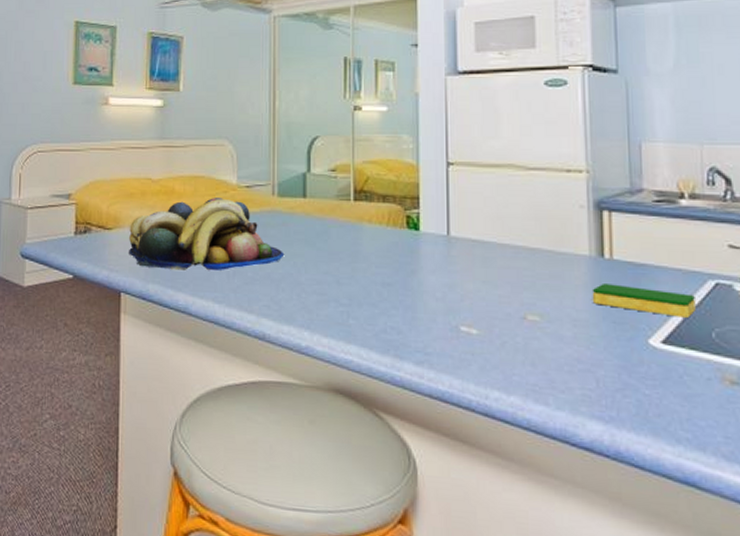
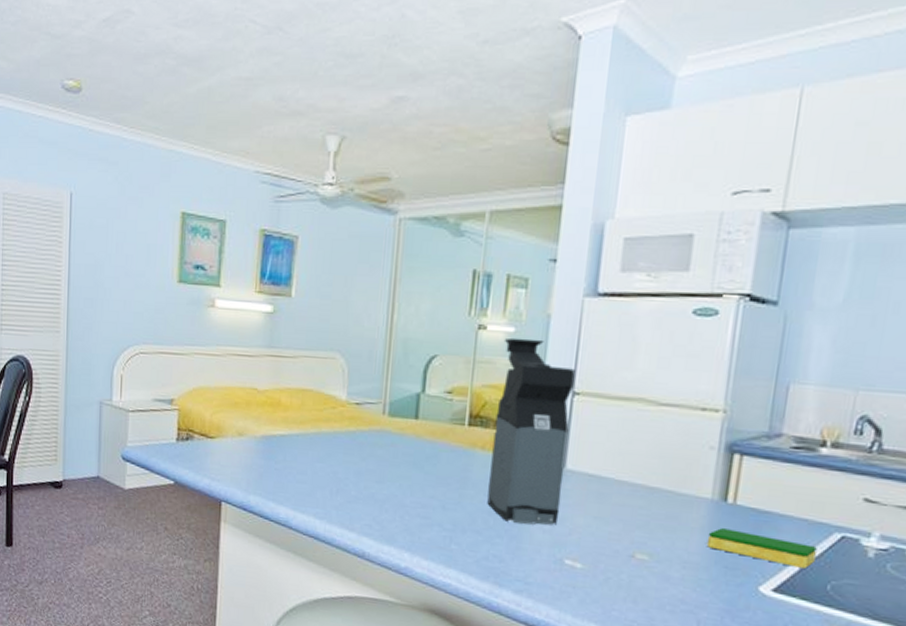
fruit bowl: present [129,198,285,272] -> none [231,413,391,488]
coffee maker: none [378,116,449,294] -> present [487,337,576,526]

